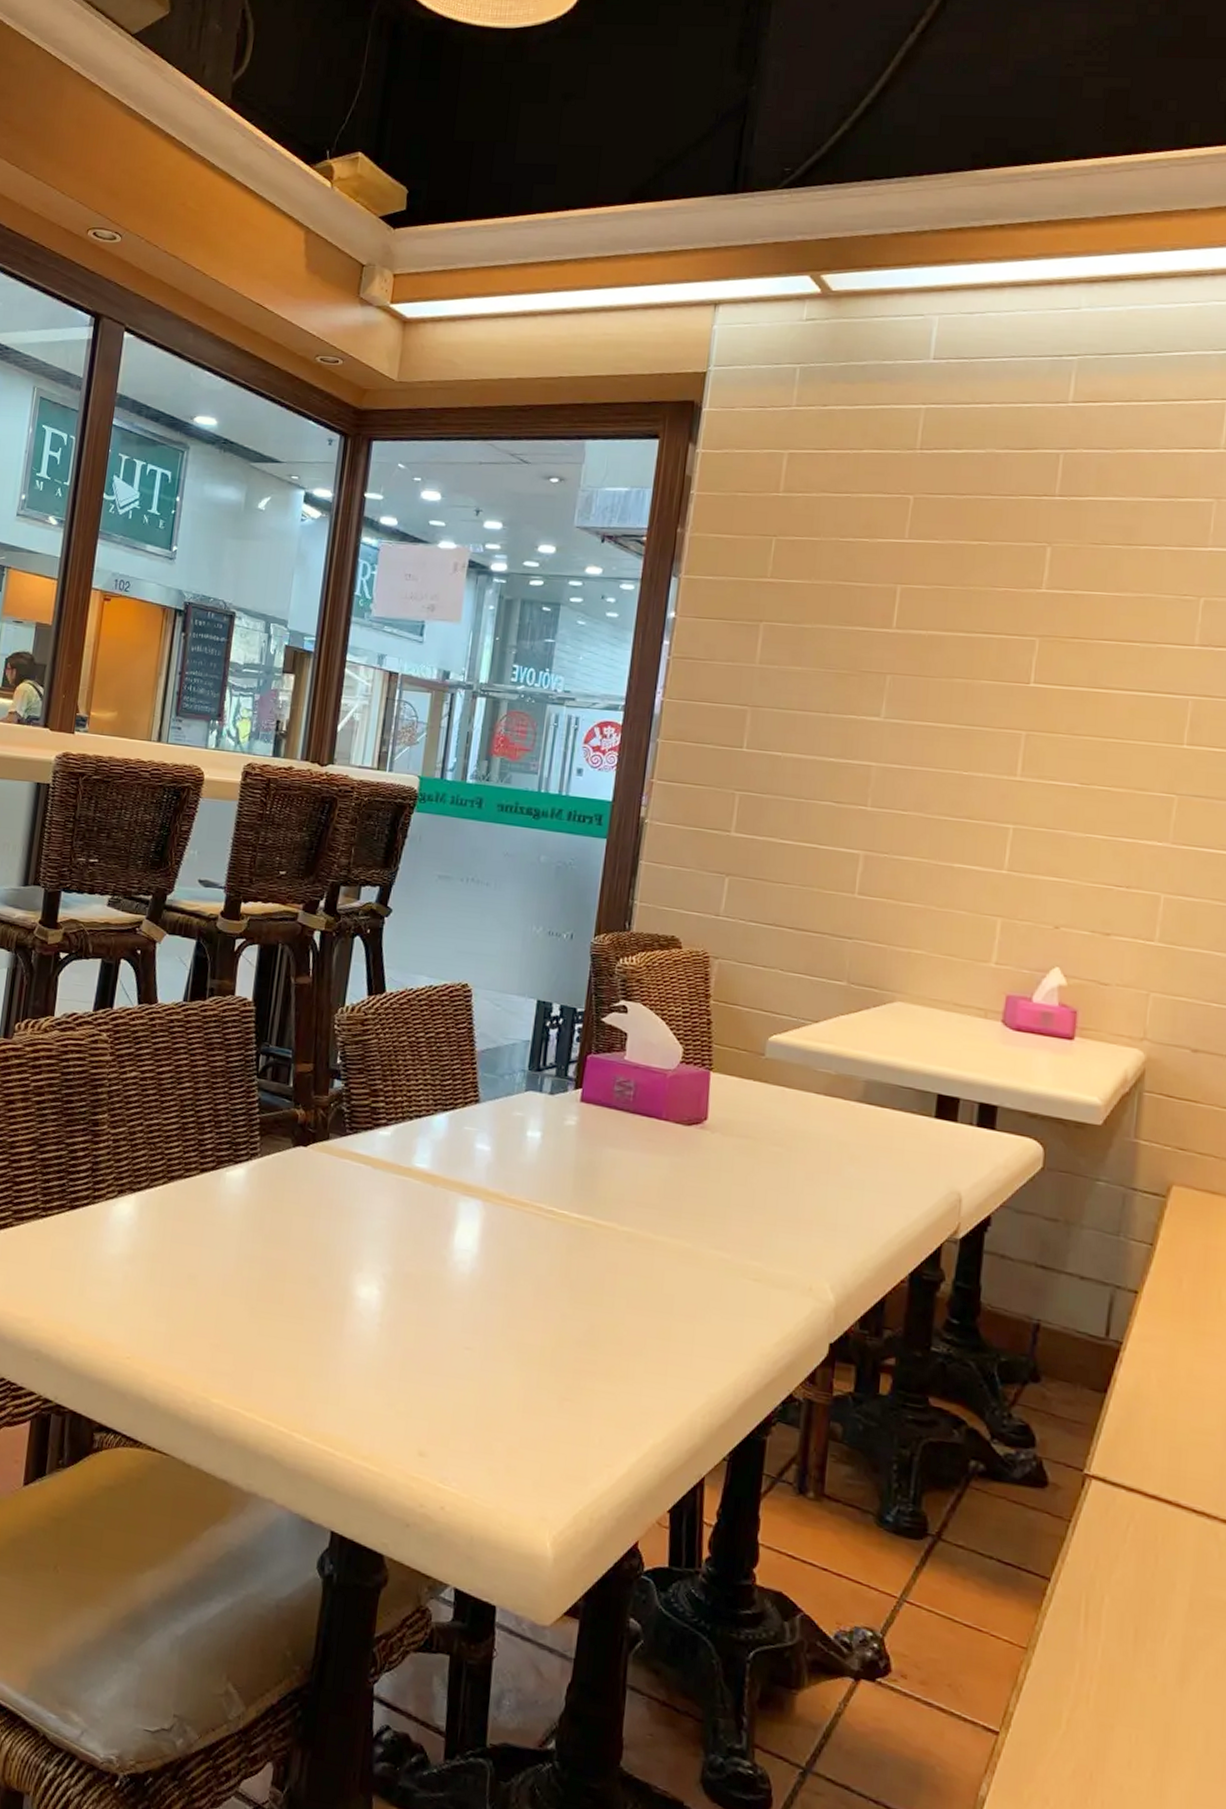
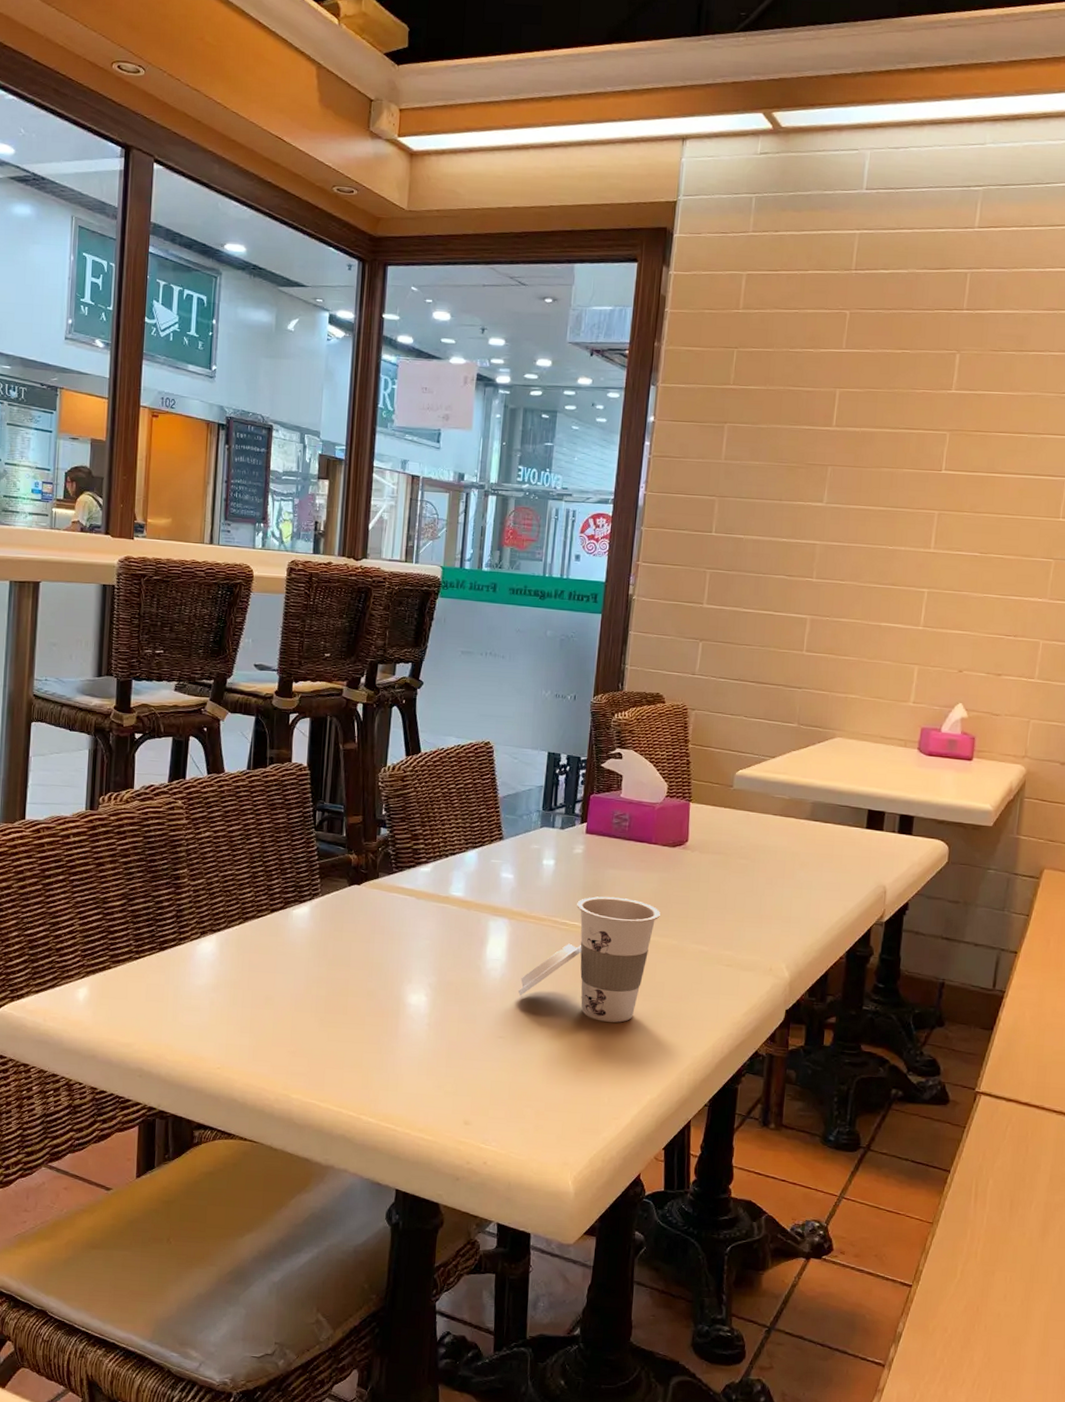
cup: none [490,1180,671,1342] -> present [517,896,660,1023]

